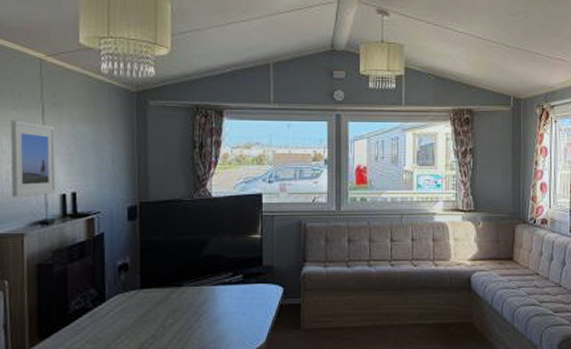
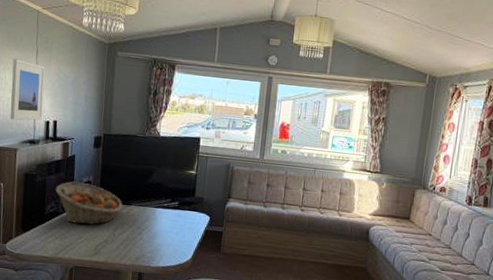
fruit basket: none [80,265,172,320] -> present [55,181,123,225]

